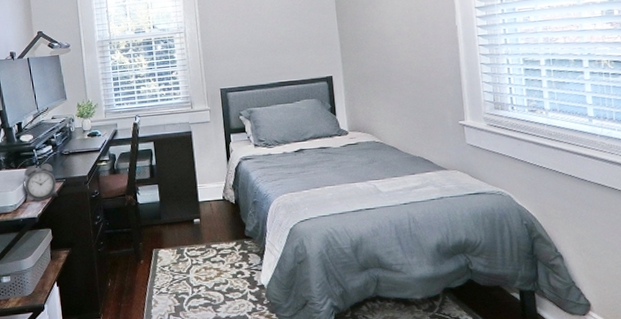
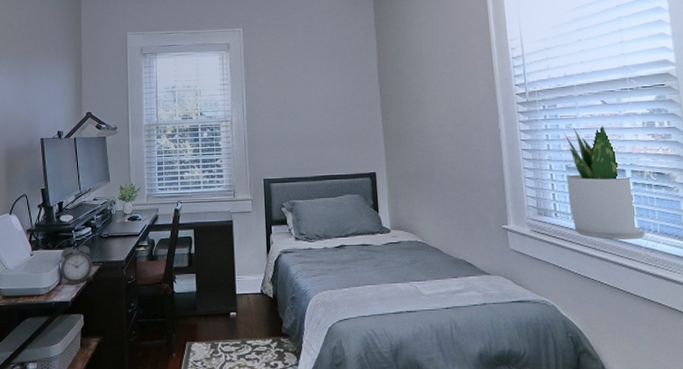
planter: none [521,15,601,130] -> present [564,124,645,241]

